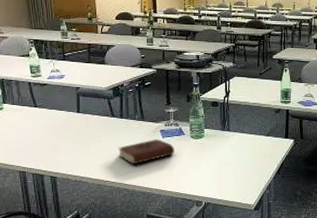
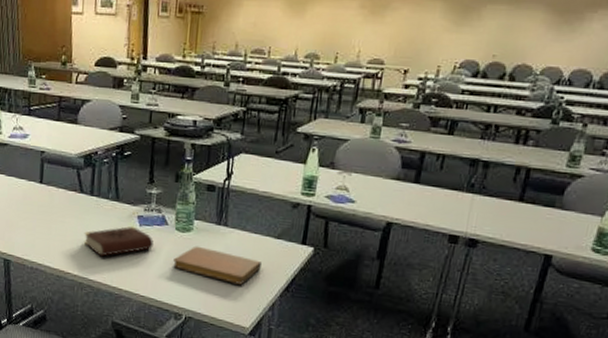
notebook: none [192,148,258,173] -> present [173,245,261,285]

